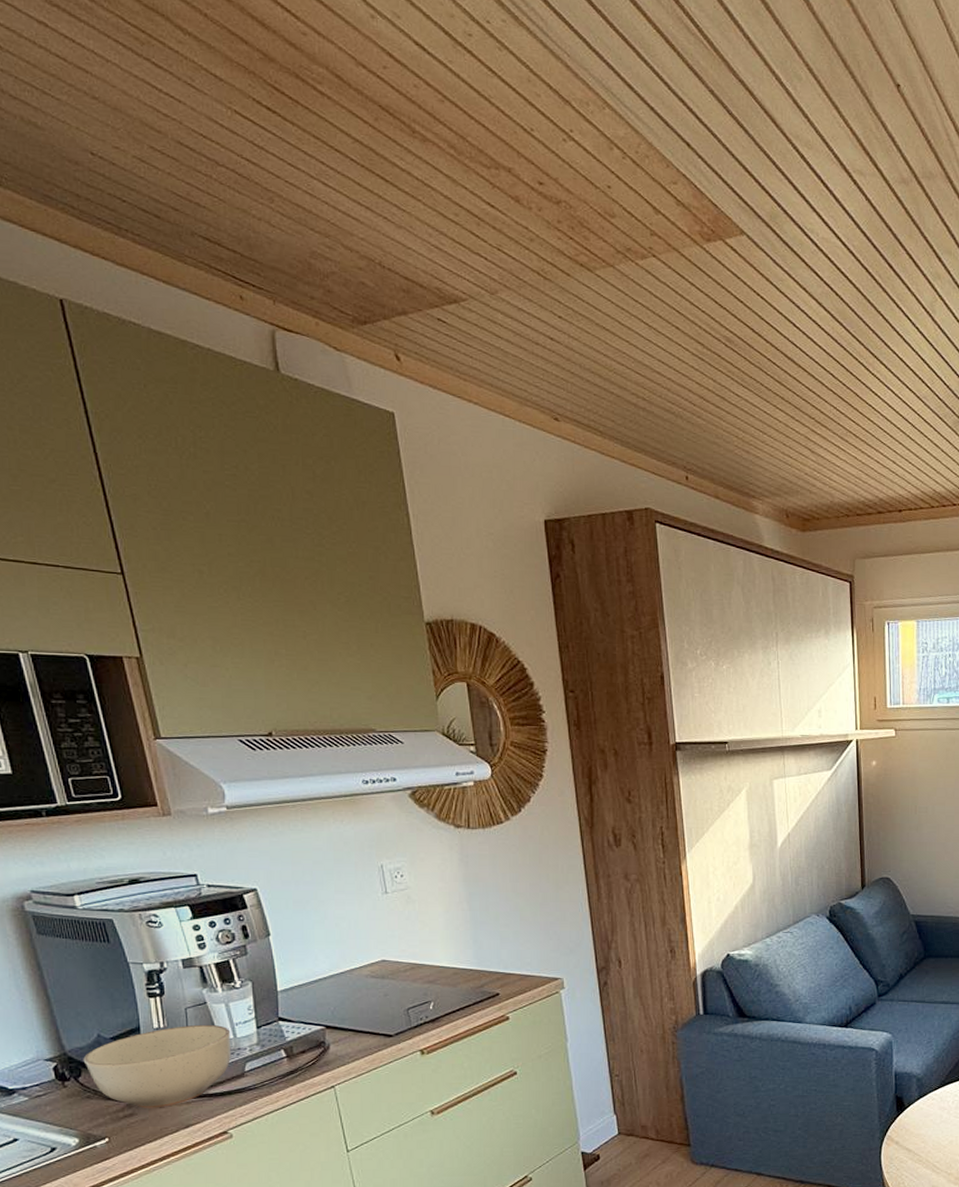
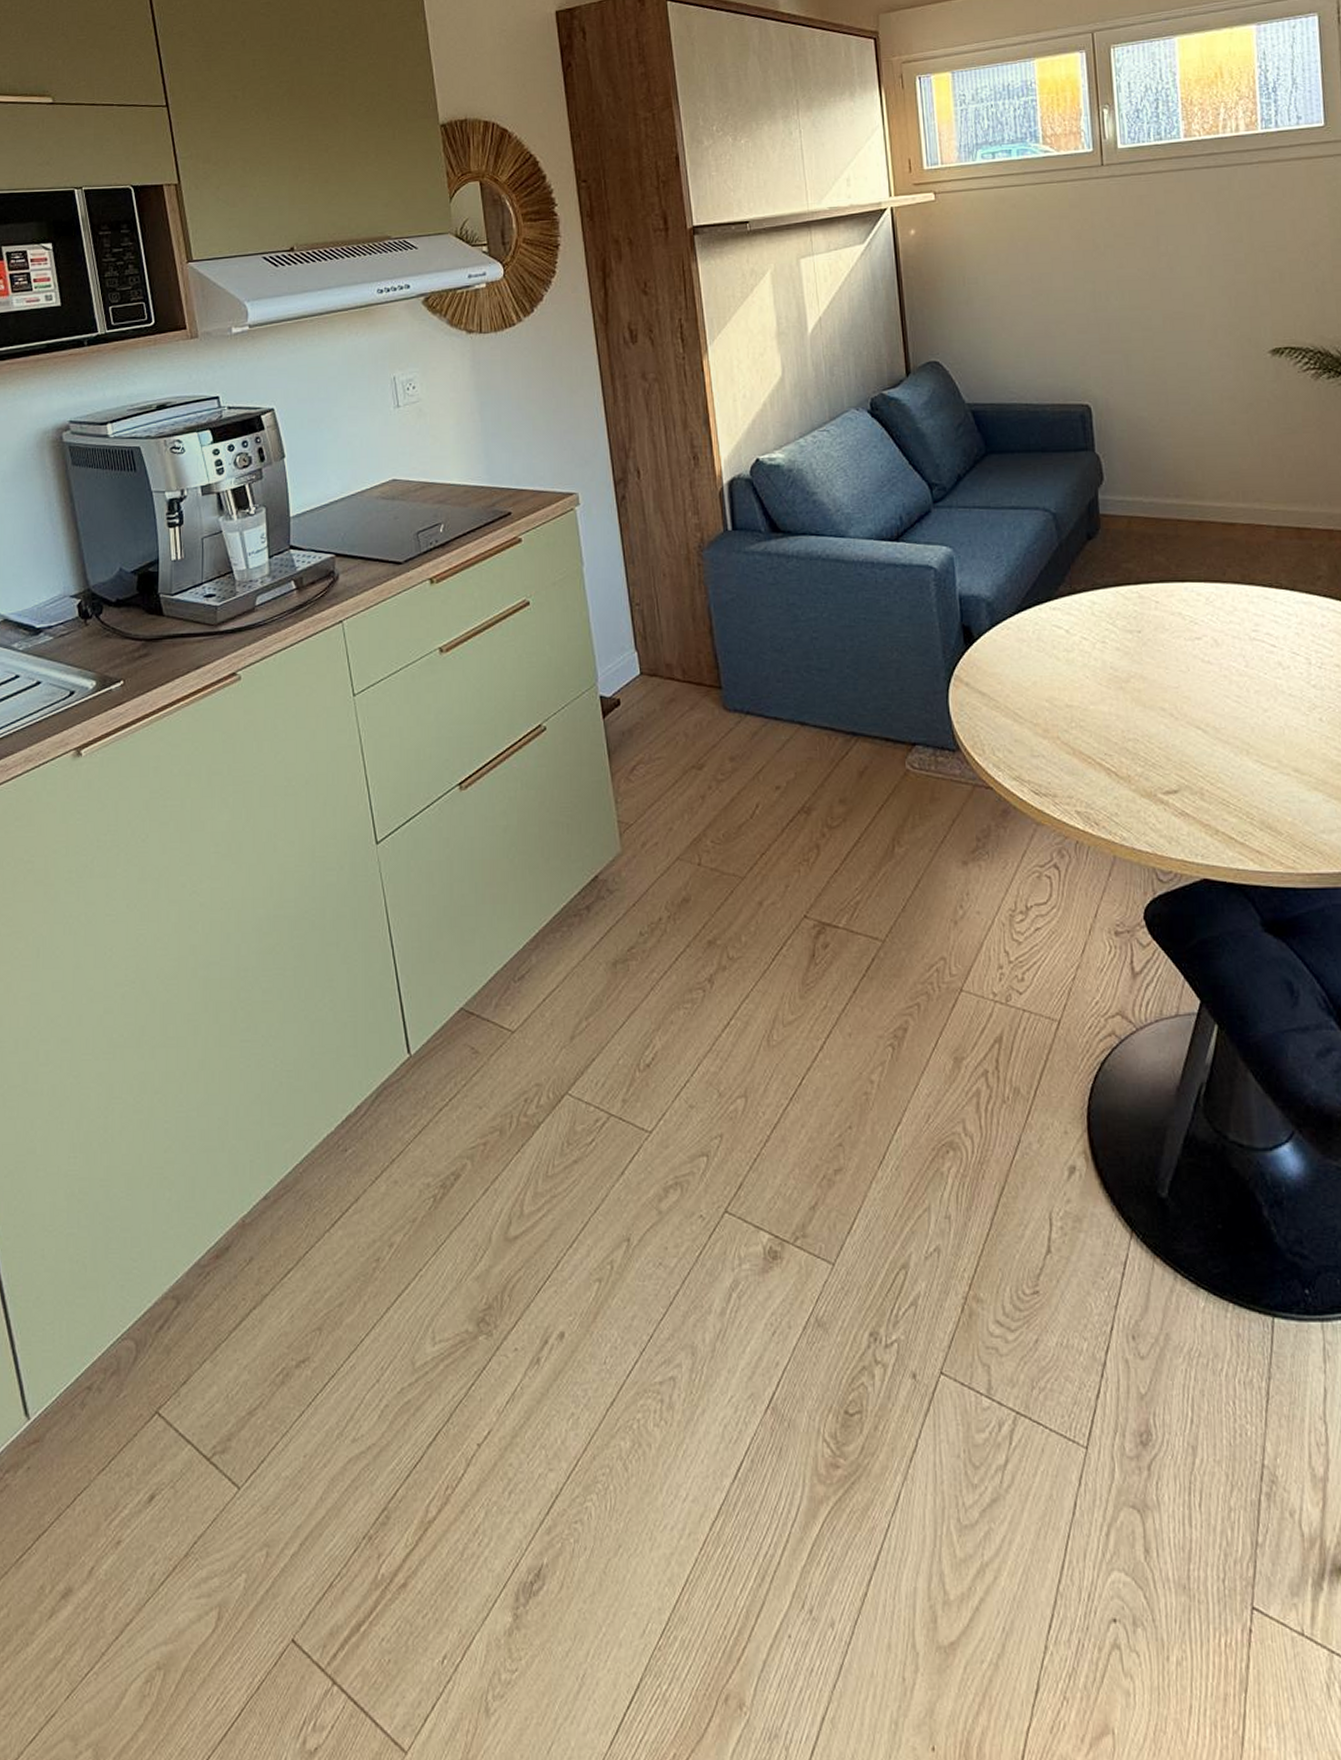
bowl: present [83,1024,231,1108] -> none [105,555,244,648]

